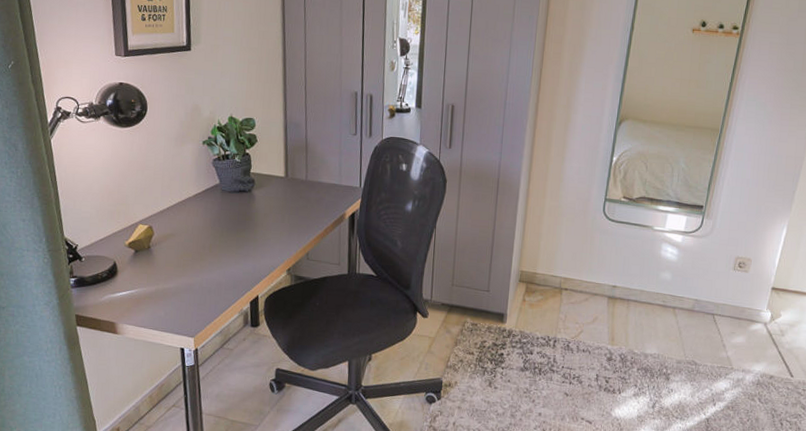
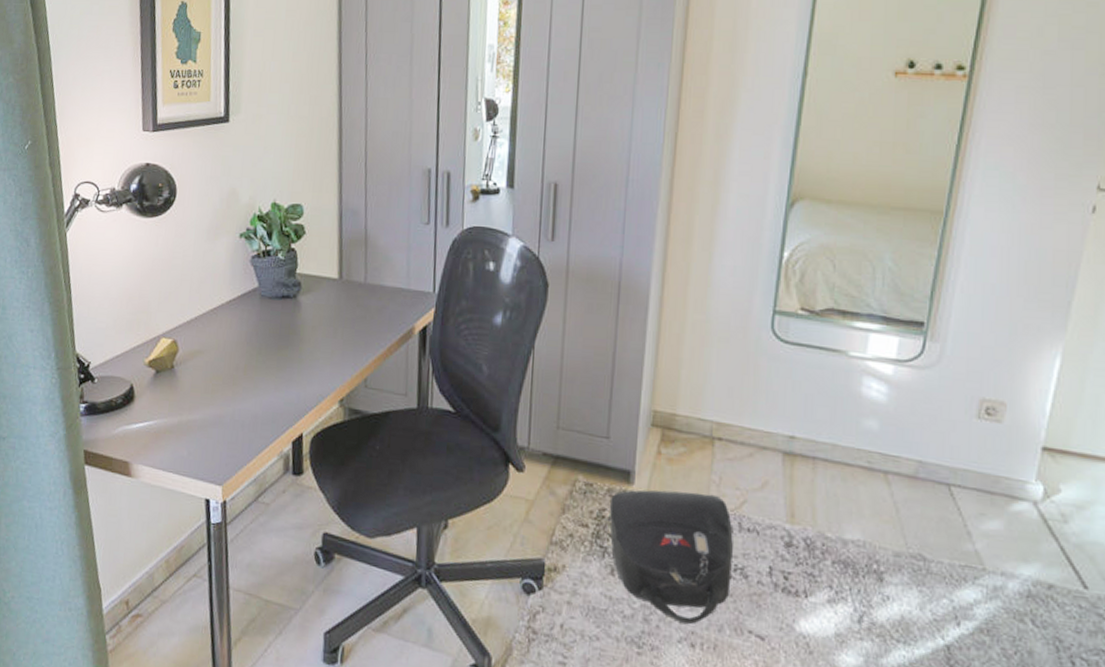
backpack: none [488,326,573,417] -> present [609,490,733,625]

